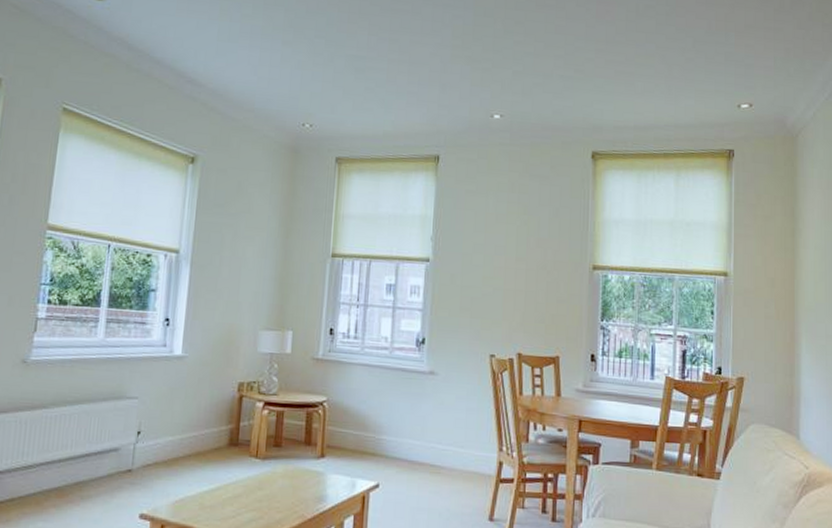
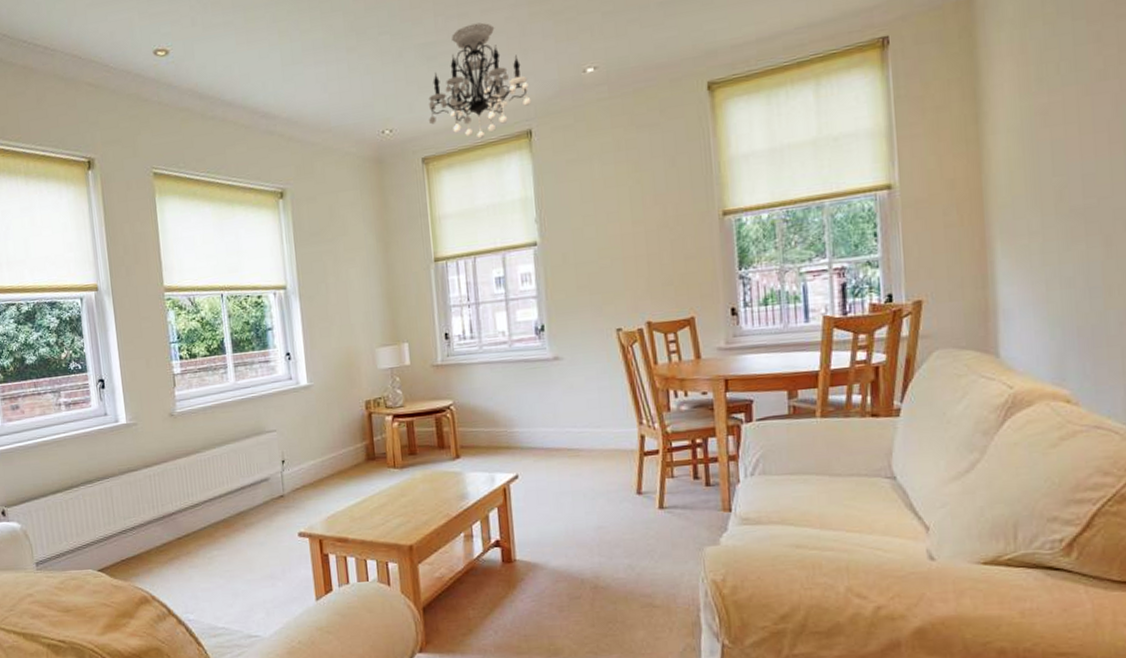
chandelier: none [348,50,443,153] -> present [429,22,532,139]

